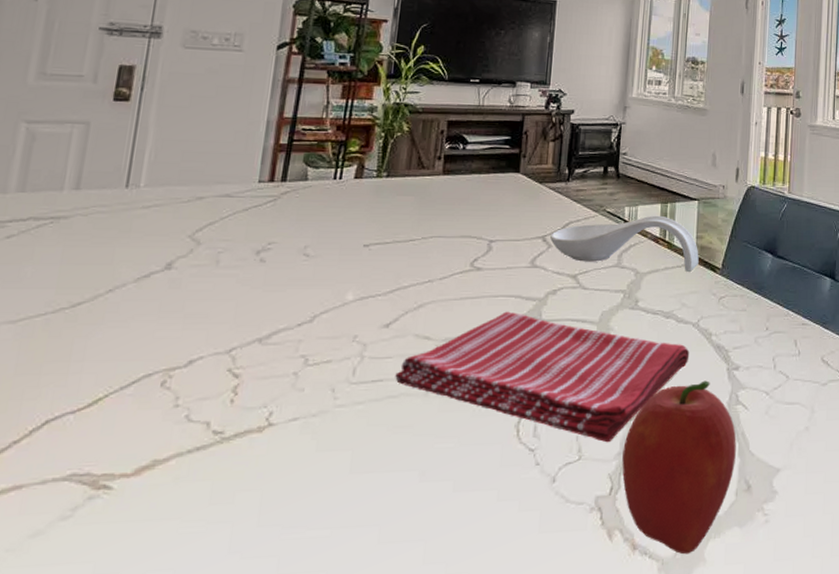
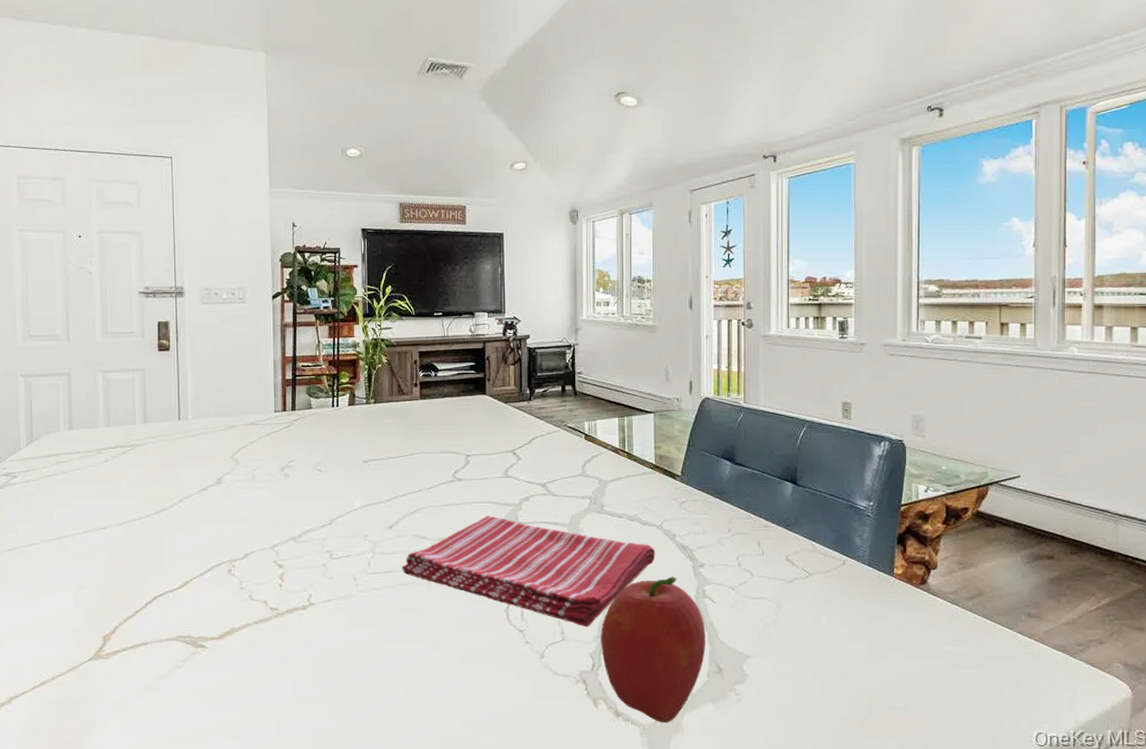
spoon rest: present [550,215,699,273] -> none [519,428,658,480]

